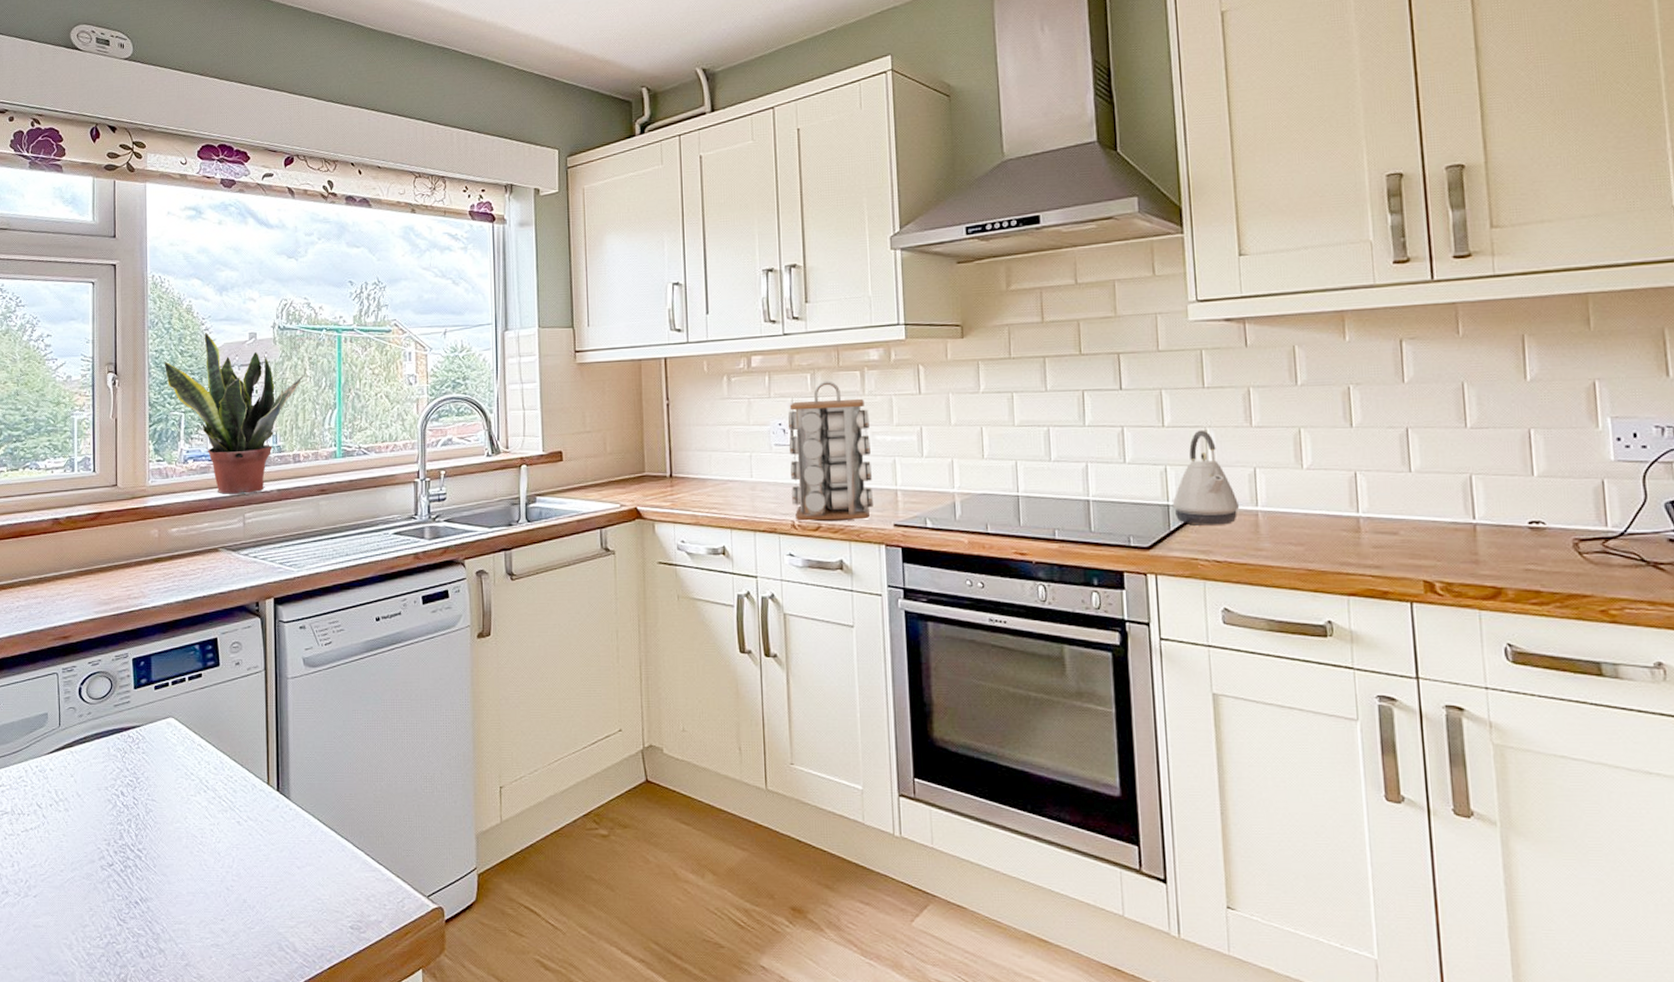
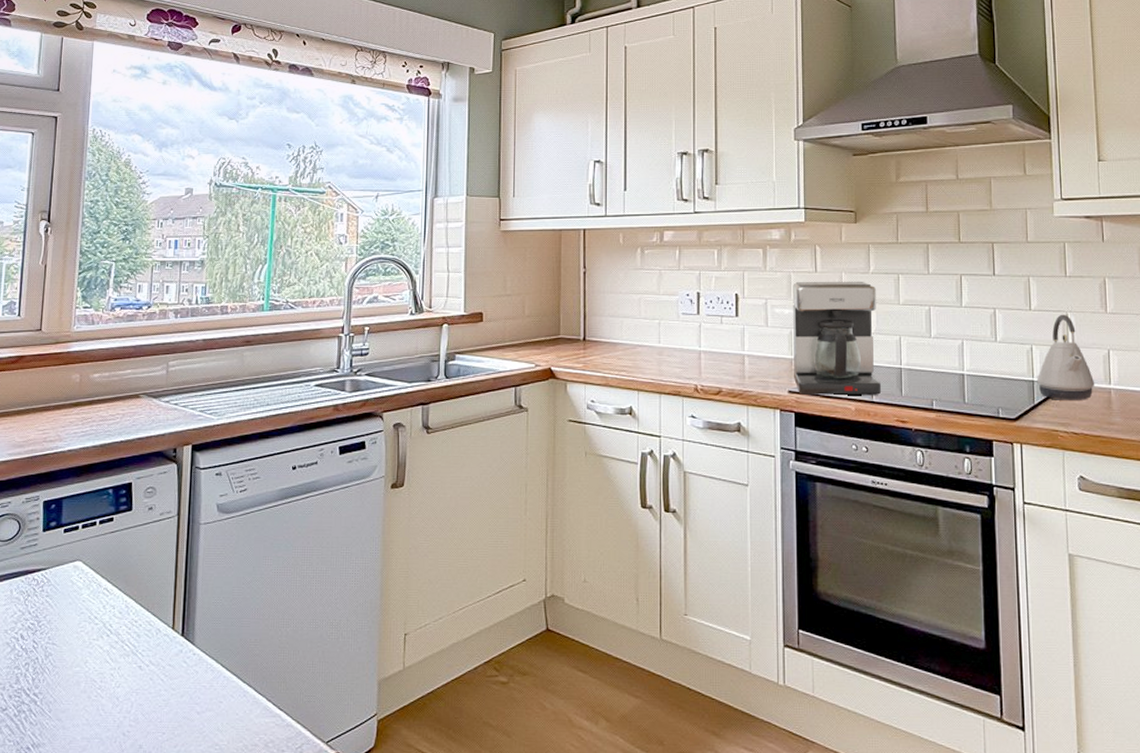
potted plant: present [164,333,305,494] -> none [98,186,238,342]
spice rack: present [787,381,873,522] -> none [695,257,770,387]
coffee maker: none [895,401,997,528] -> present [793,281,882,395]

